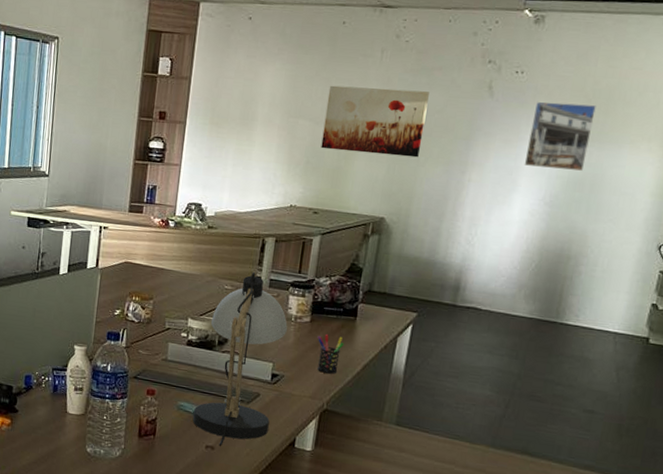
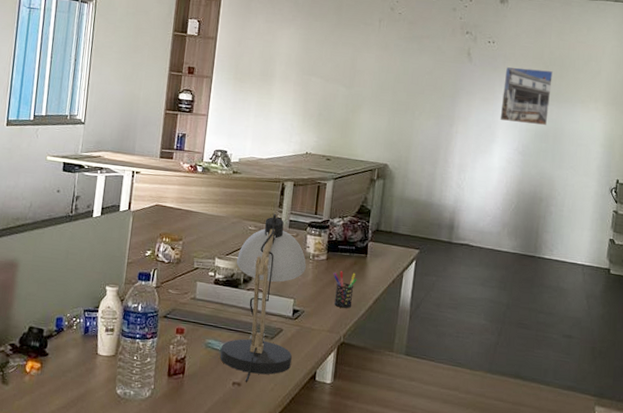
wall art: present [321,85,429,158] -> none [331,48,420,112]

